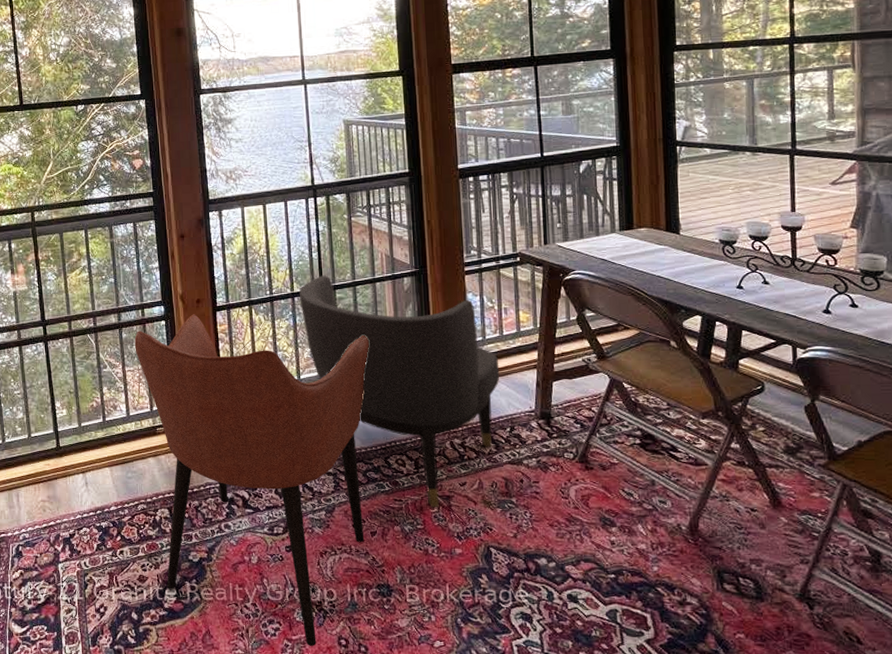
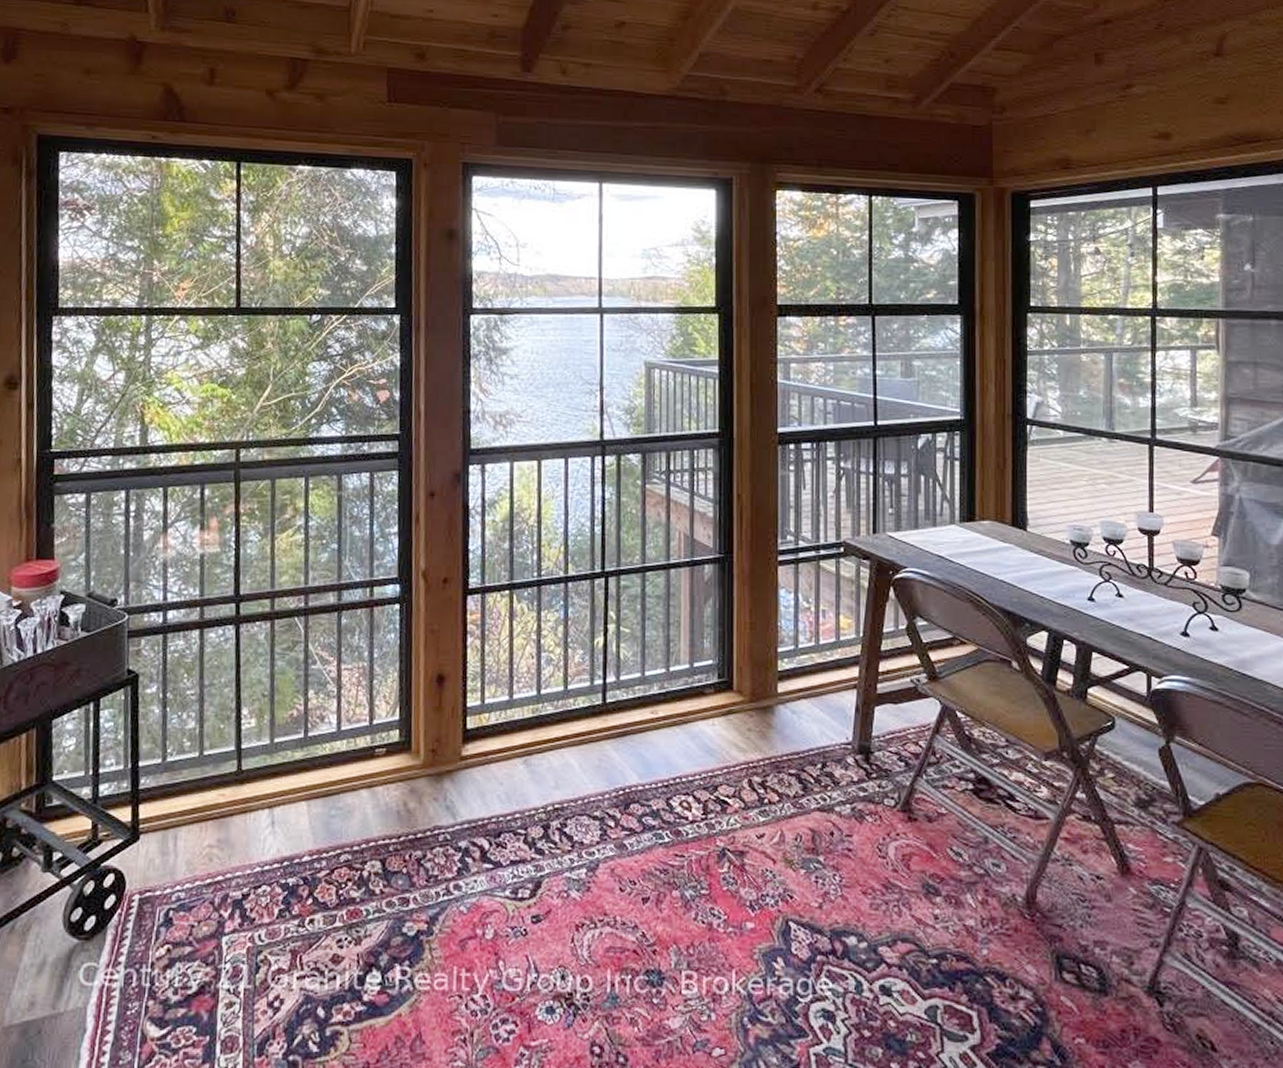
armchair: present [134,314,369,647] -> none [356,597,657,1057]
chair: present [299,275,500,508] -> none [575,555,813,867]

